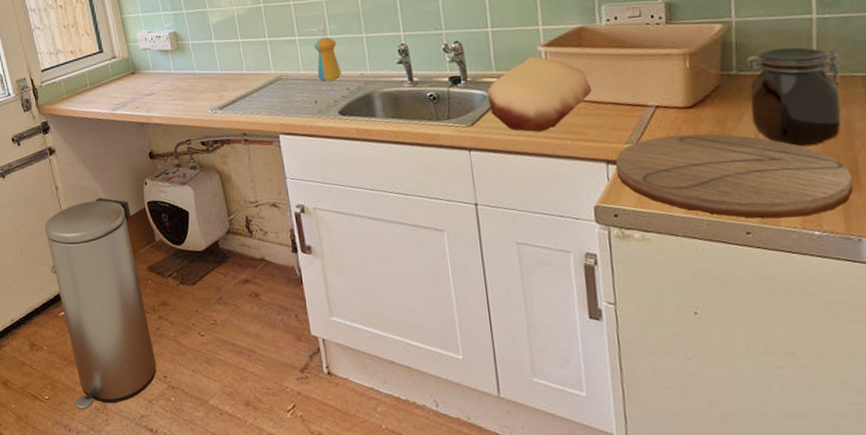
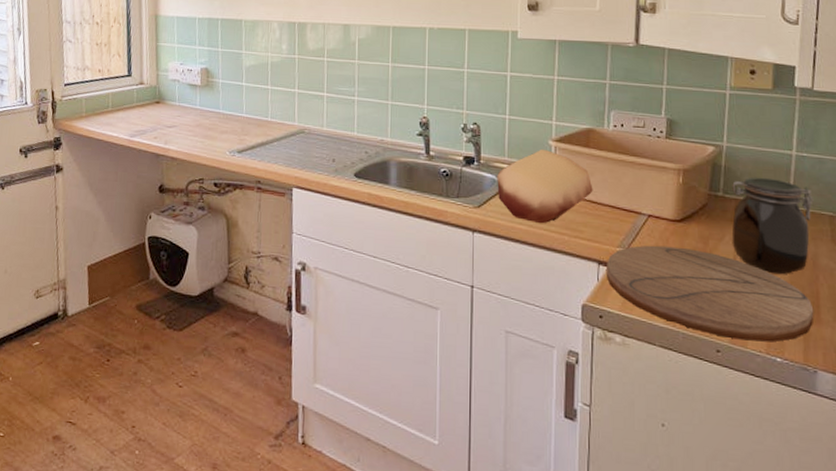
pedal bin: present [44,198,157,410] -> none [29,225,129,453]
soap dispenser: present [314,24,342,82] -> none [339,85,363,143]

